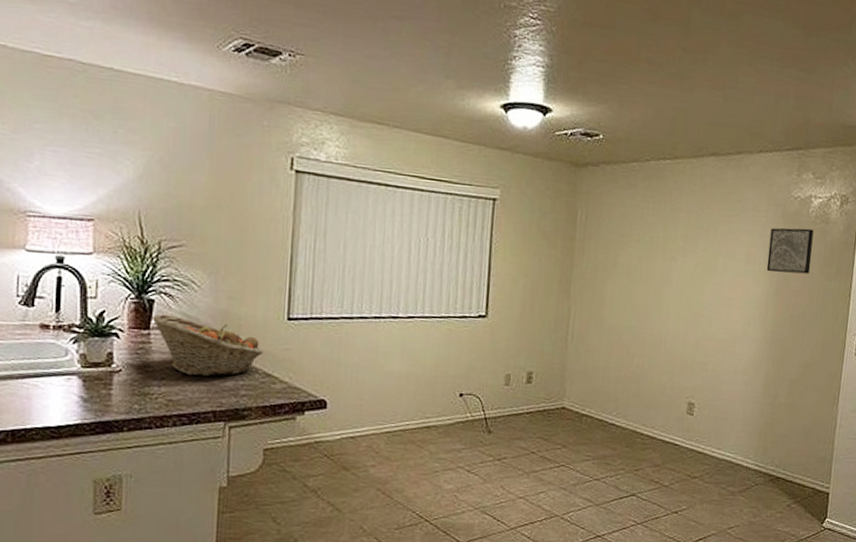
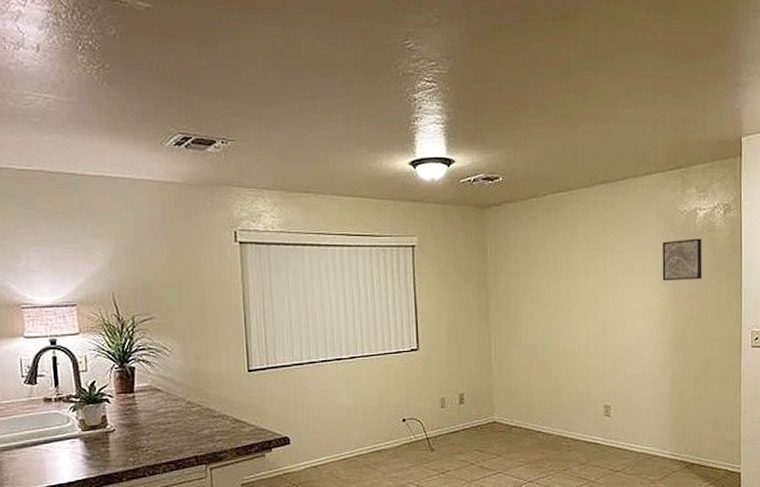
fruit basket: present [151,314,264,377] -> none [133,378,231,429]

